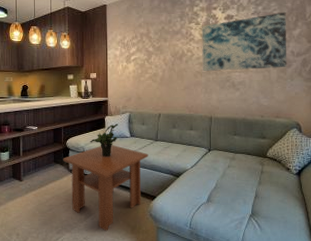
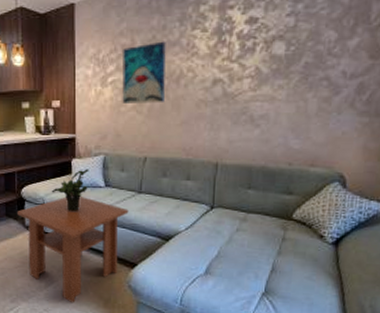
wall art: none [141,31,172,75] -> present [122,41,166,103]
wall art: present [202,11,287,71] -> none [207,11,340,99]

